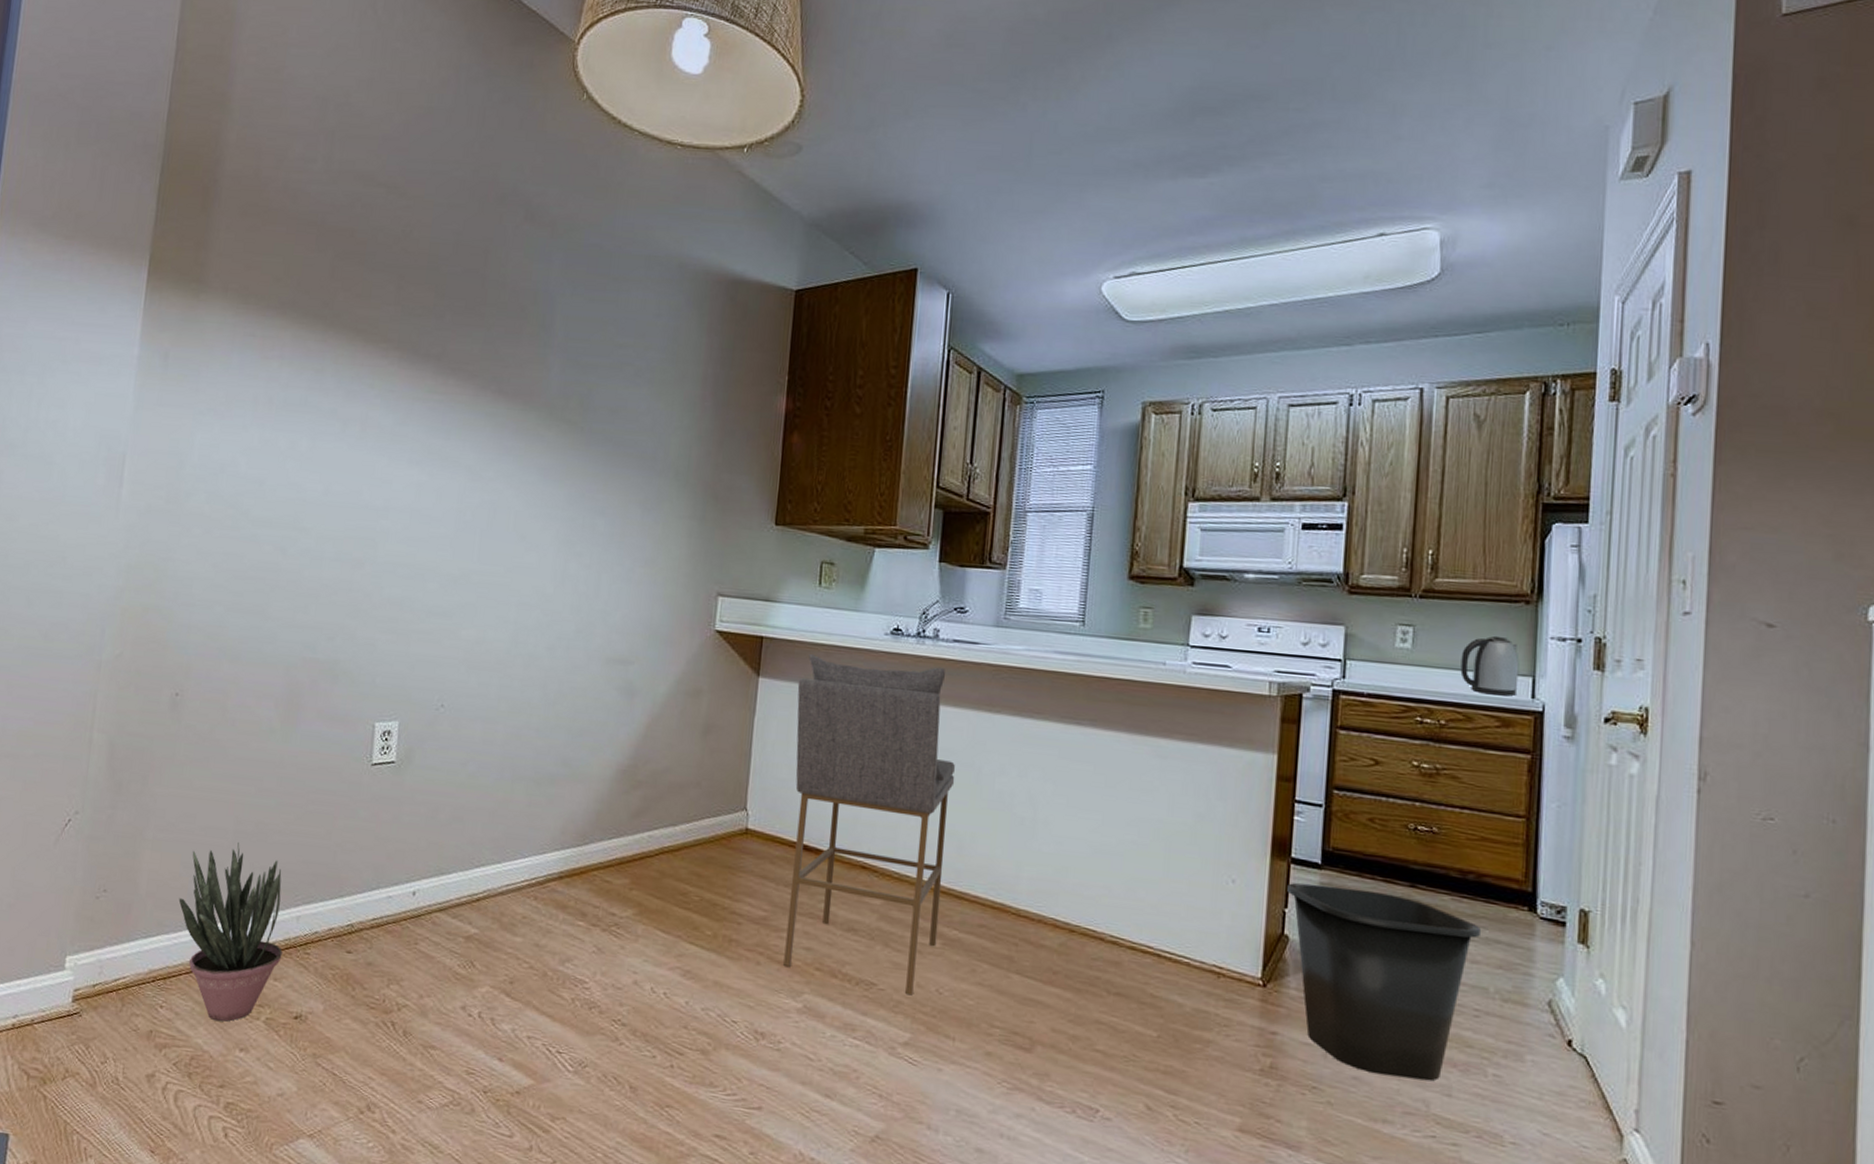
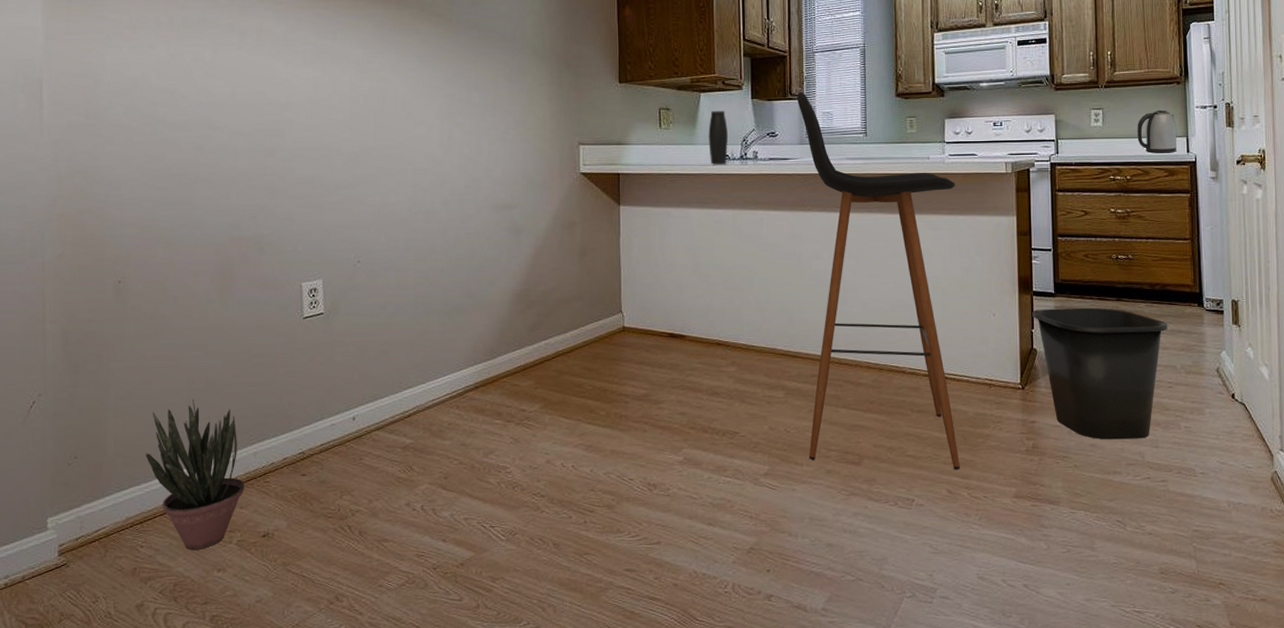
bar stool: present [783,654,955,996] -> none [651,181,782,437]
vase: none [878,572,905,641] -> present [708,111,728,165]
bar stool: none [964,559,1197,1081] -> present [796,91,960,470]

